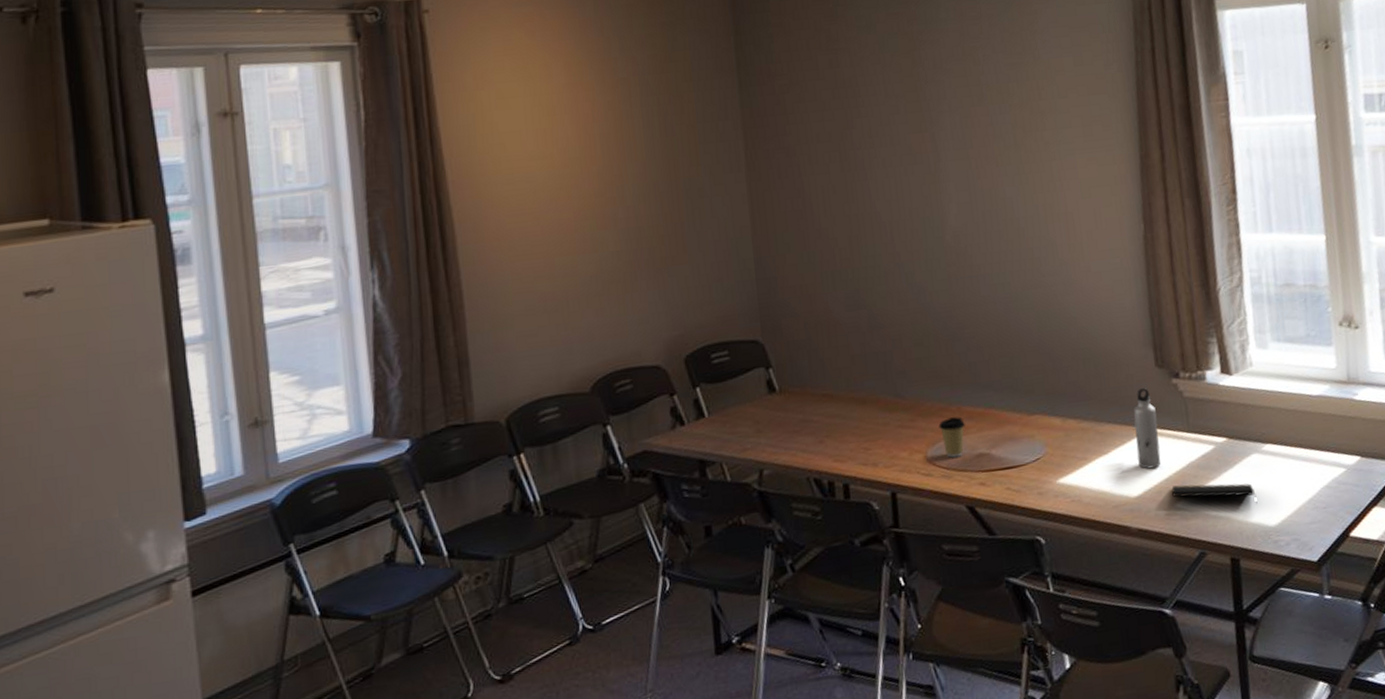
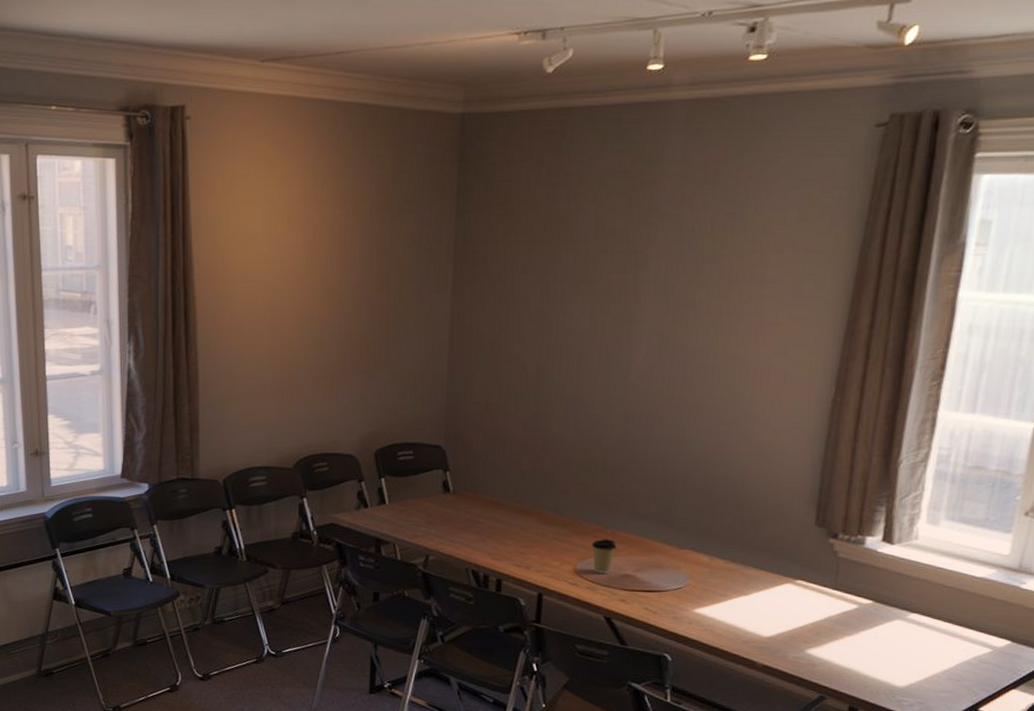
water bottle: present [1133,388,1161,469] -> none [777,542,806,615]
notepad: present [1172,483,1258,504] -> none [804,634,890,665]

